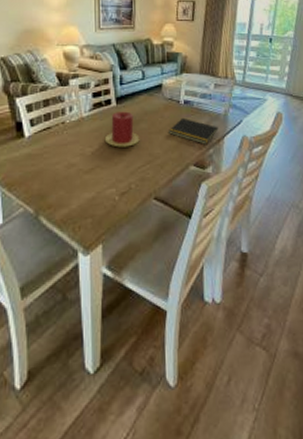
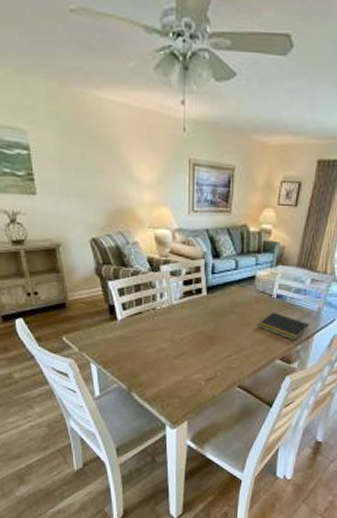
candle: present [104,111,140,147] -> none [193,301,228,337]

